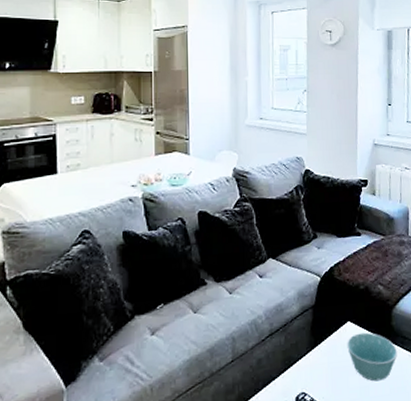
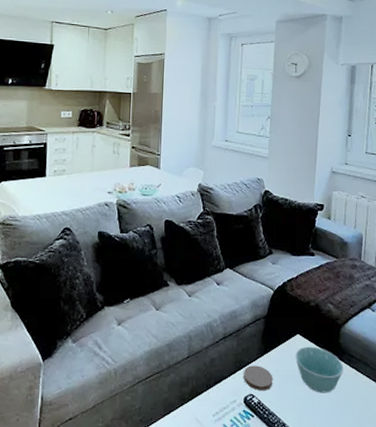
coaster: none [294,360,326,388] -> present [244,365,273,390]

